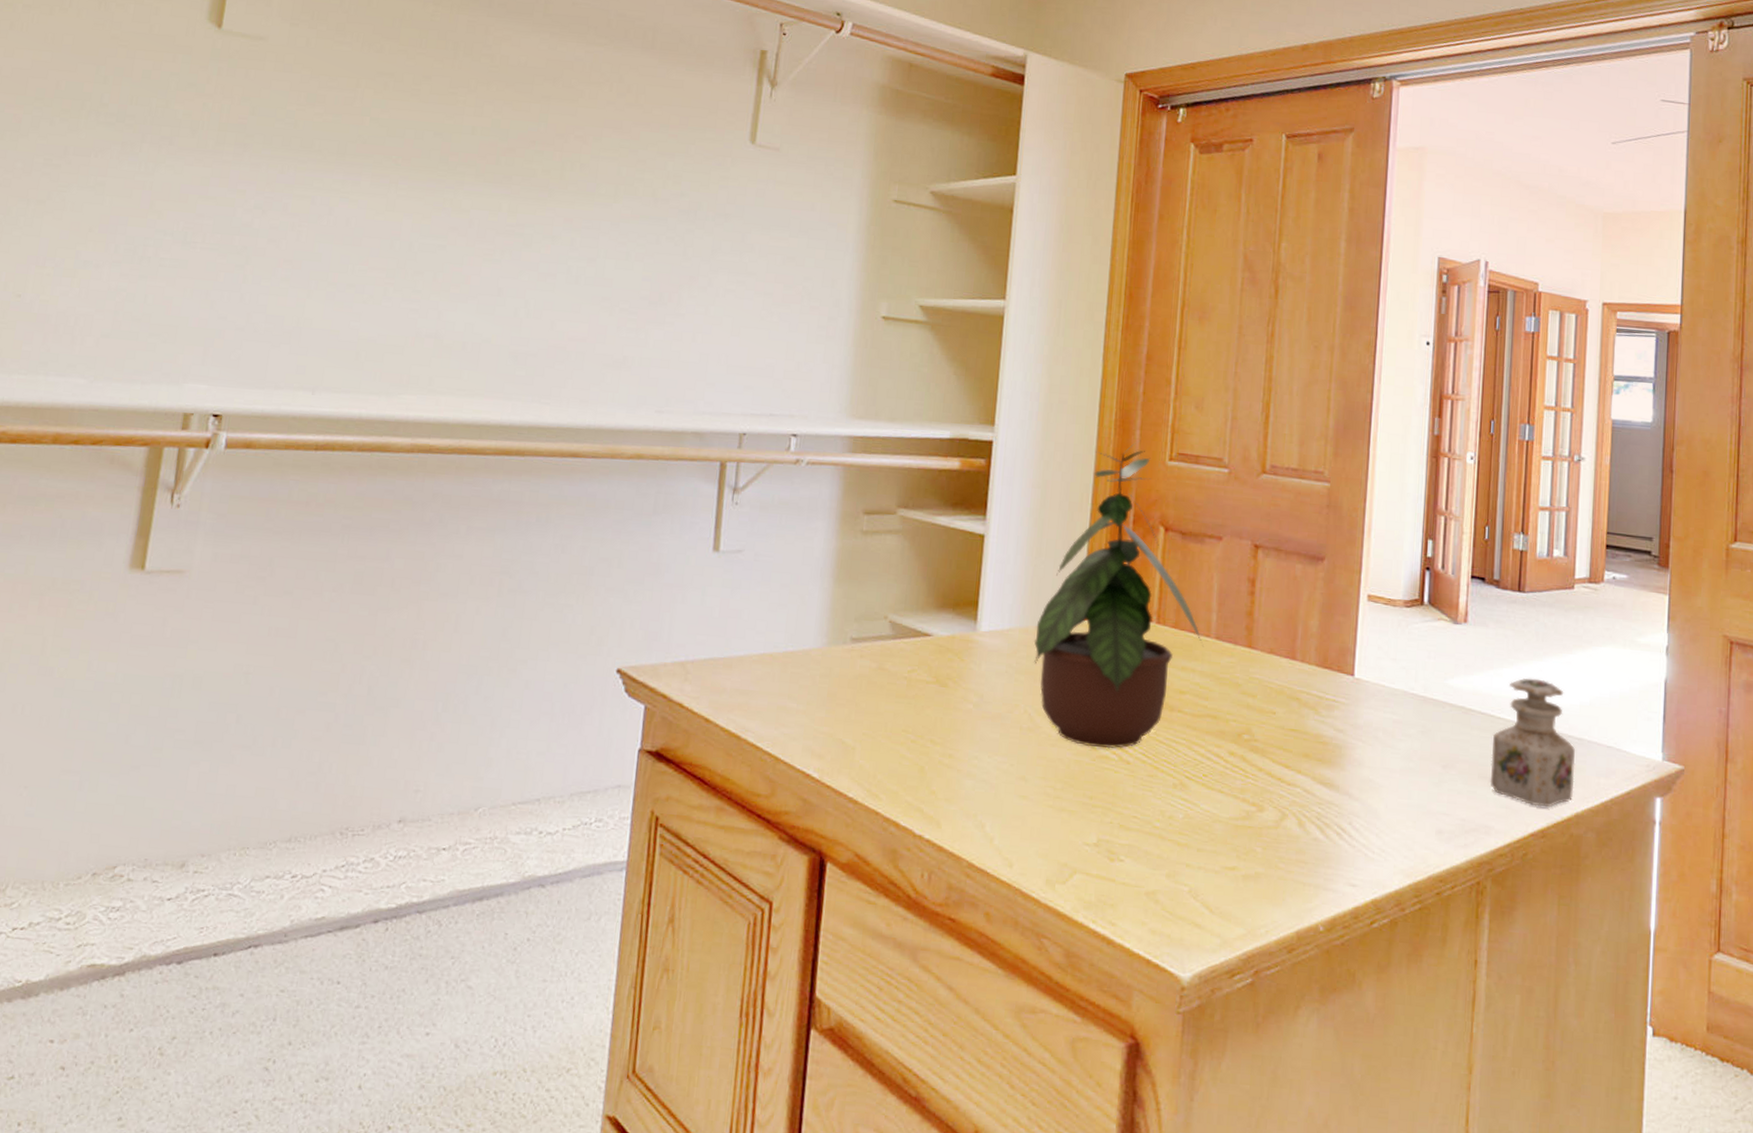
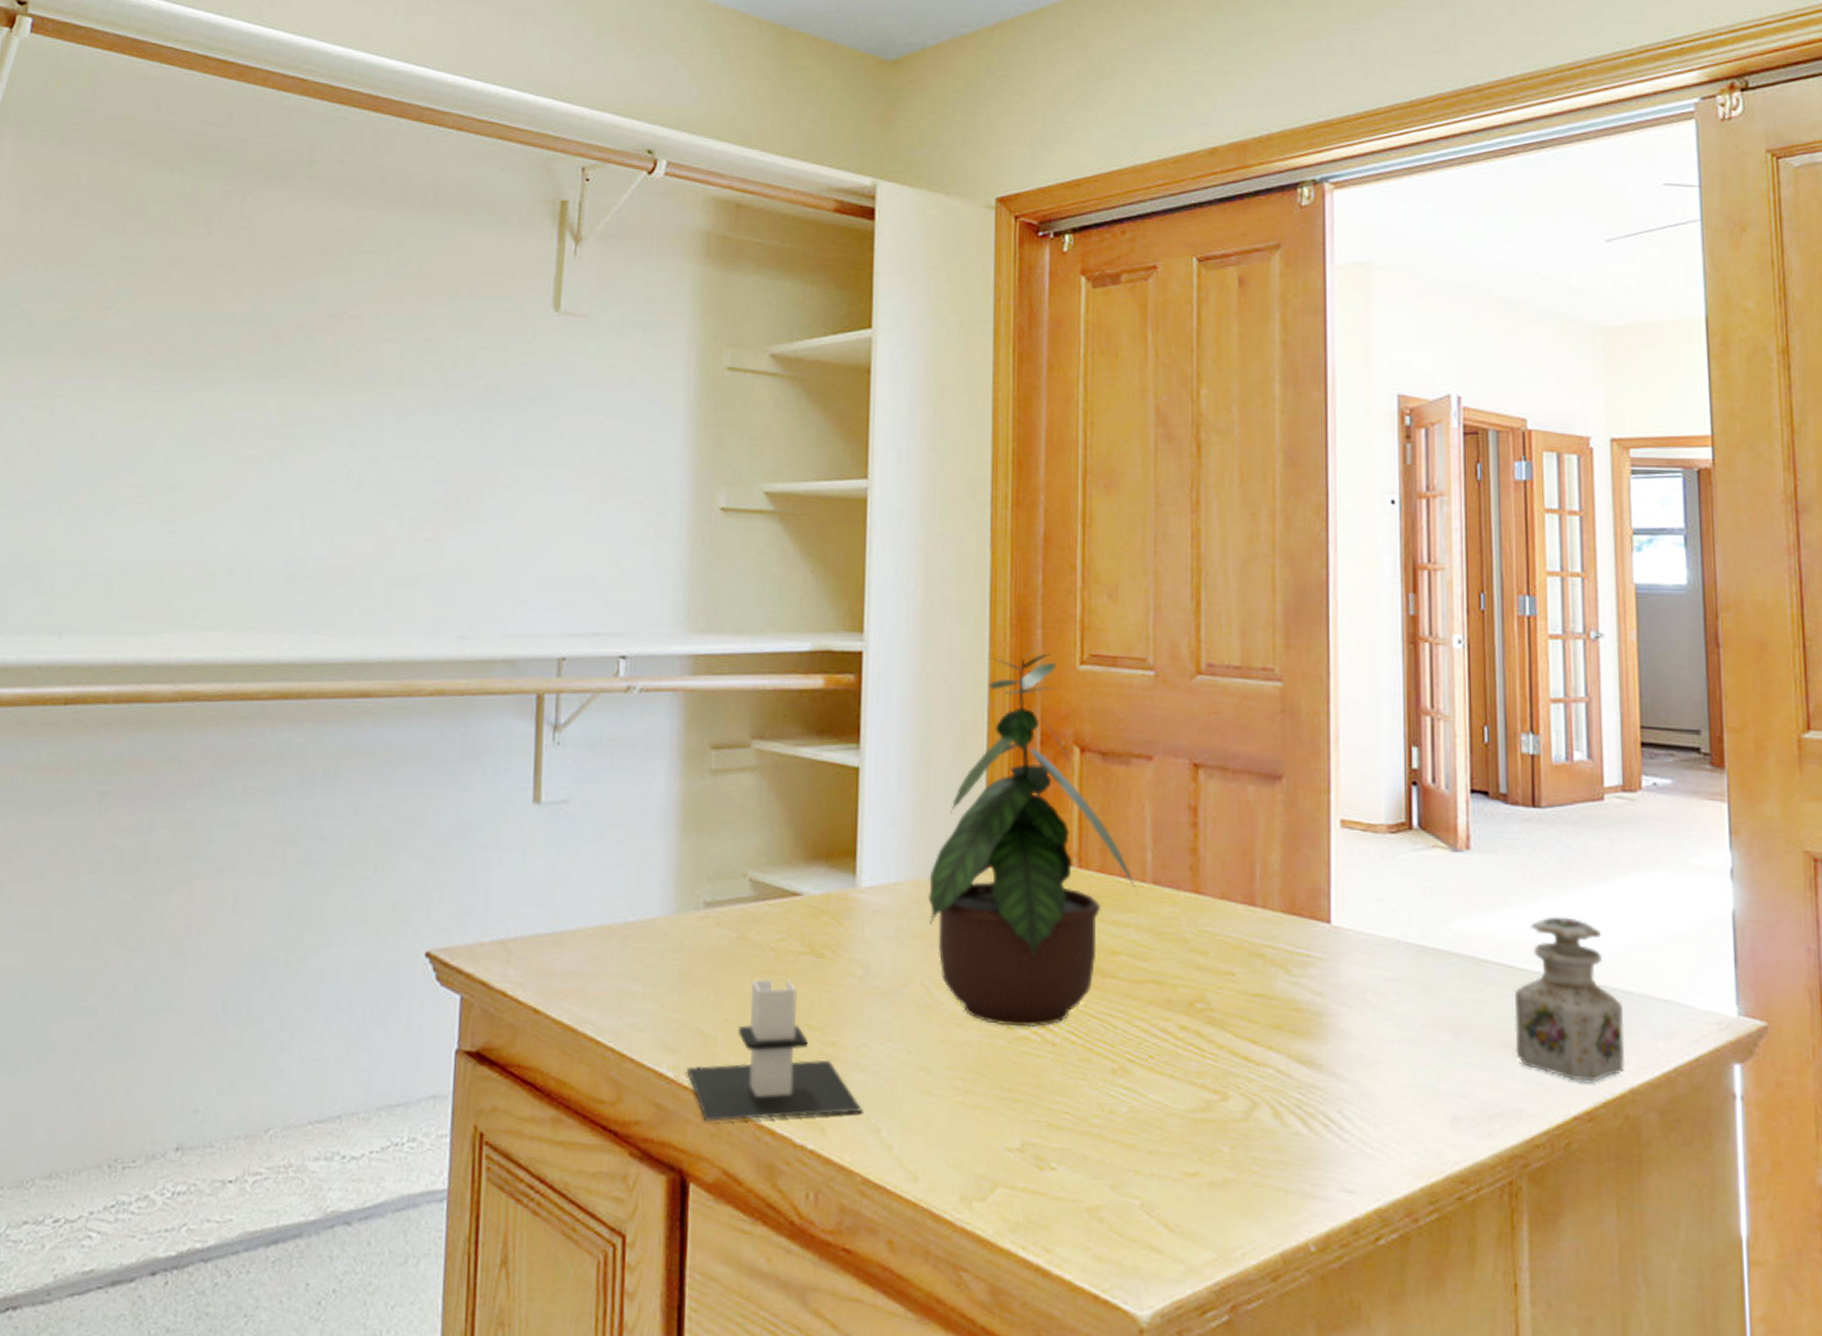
candle: none [829,702,972,815] -> present [686,979,864,1123]

